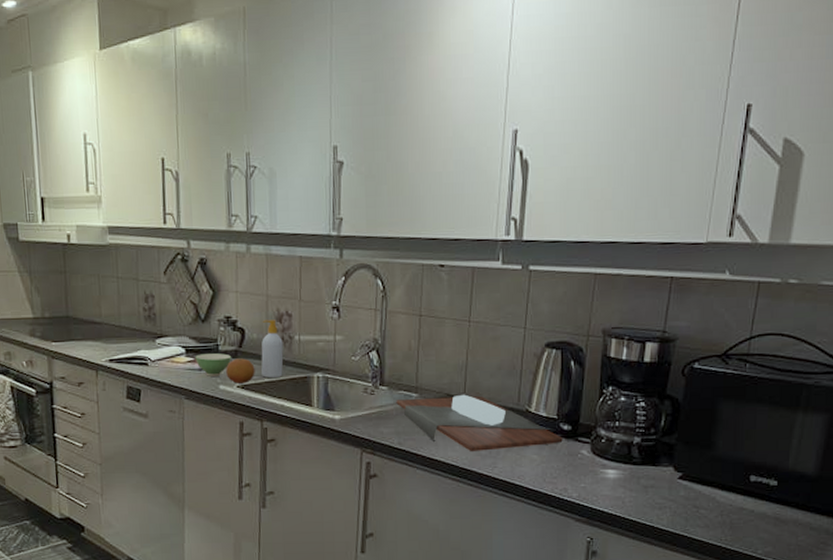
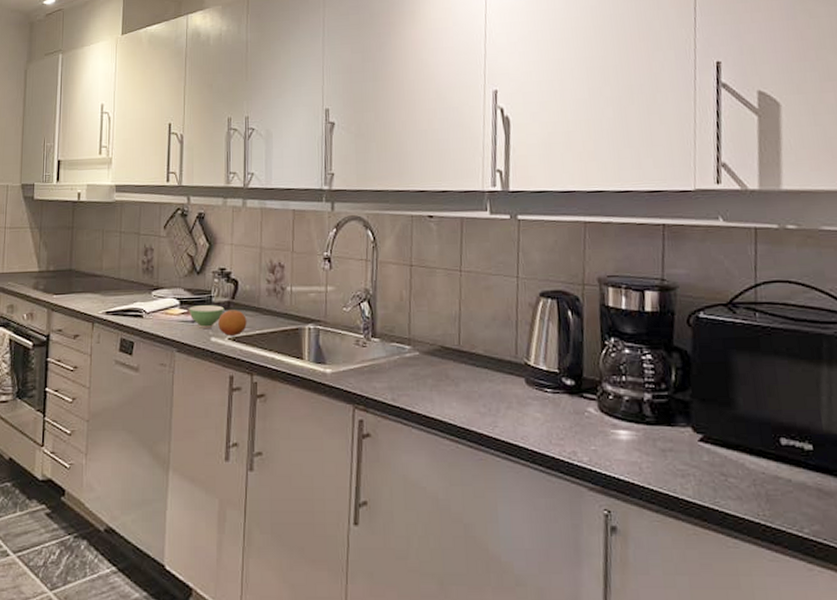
soap bottle: present [261,320,284,378] -> none [253,271,275,330]
cutting board: present [396,394,563,451] -> none [388,346,567,408]

